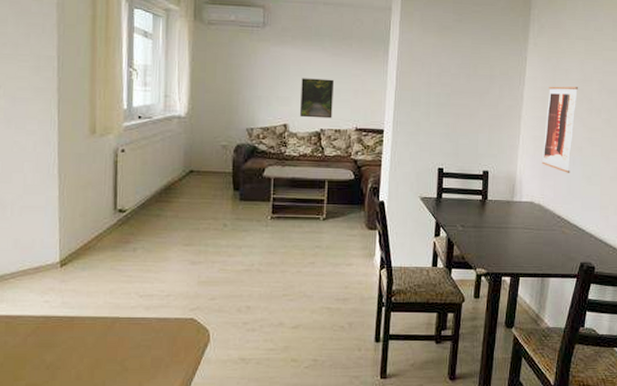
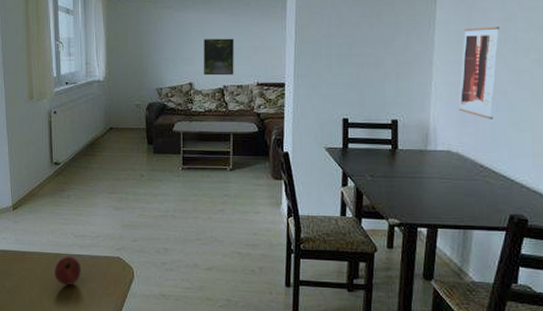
apple: none [111,319,146,355] -> present [54,255,82,286]

